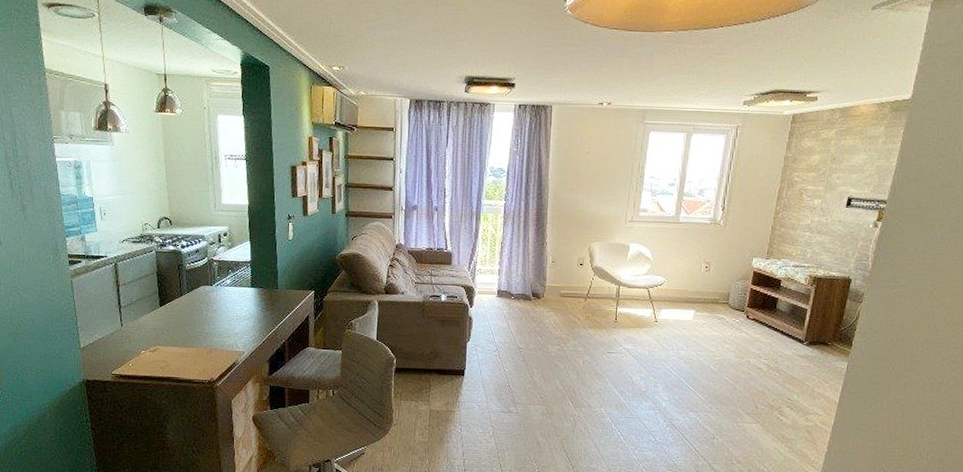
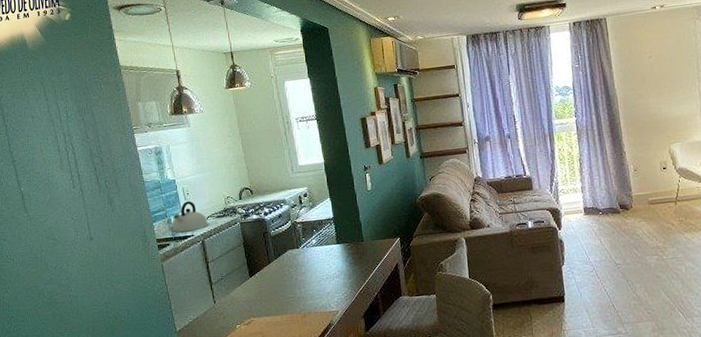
kettle: none [84,221,123,252] -> present [171,201,208,233]

